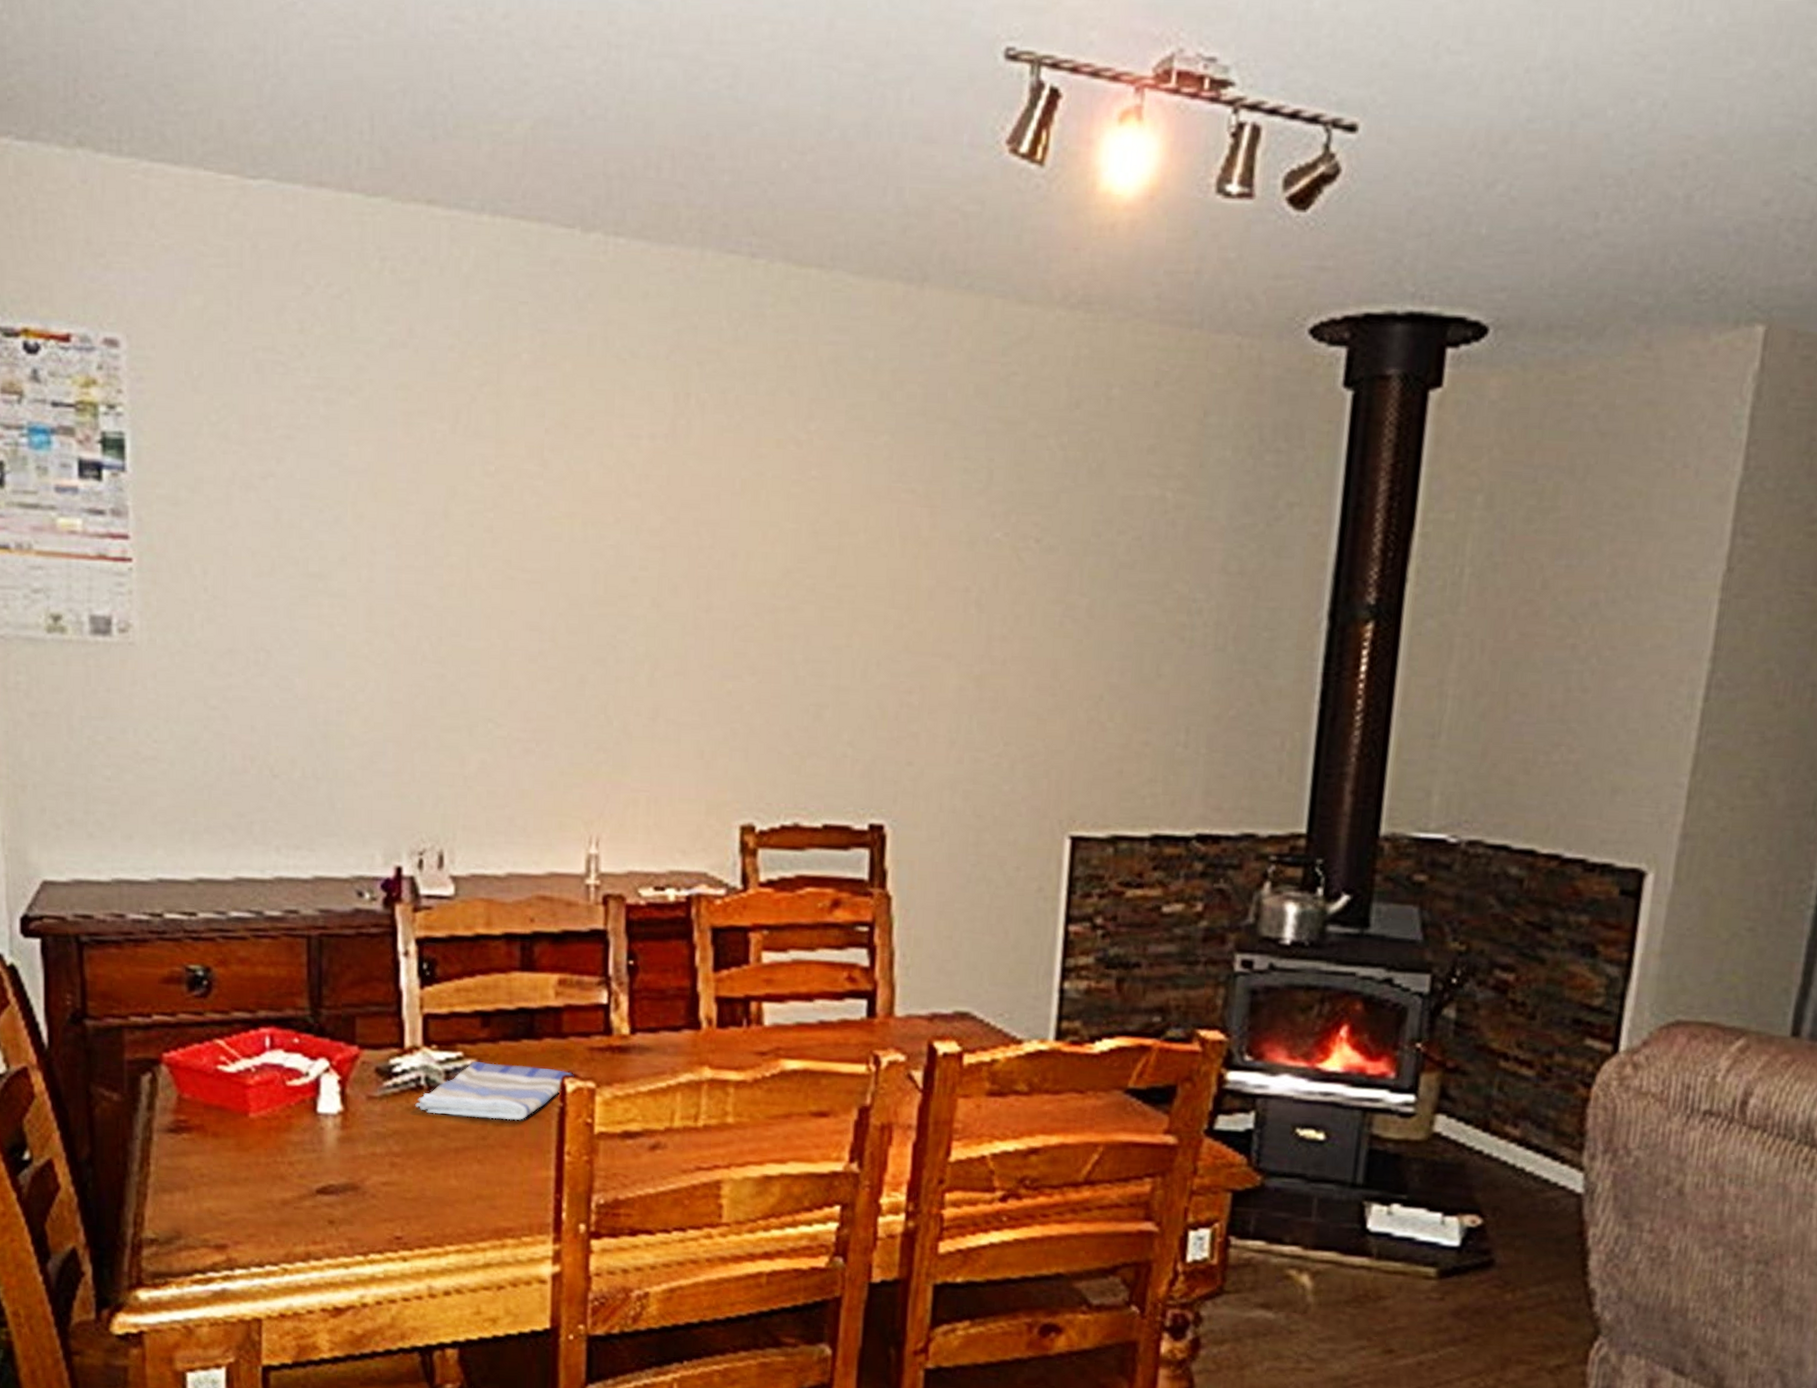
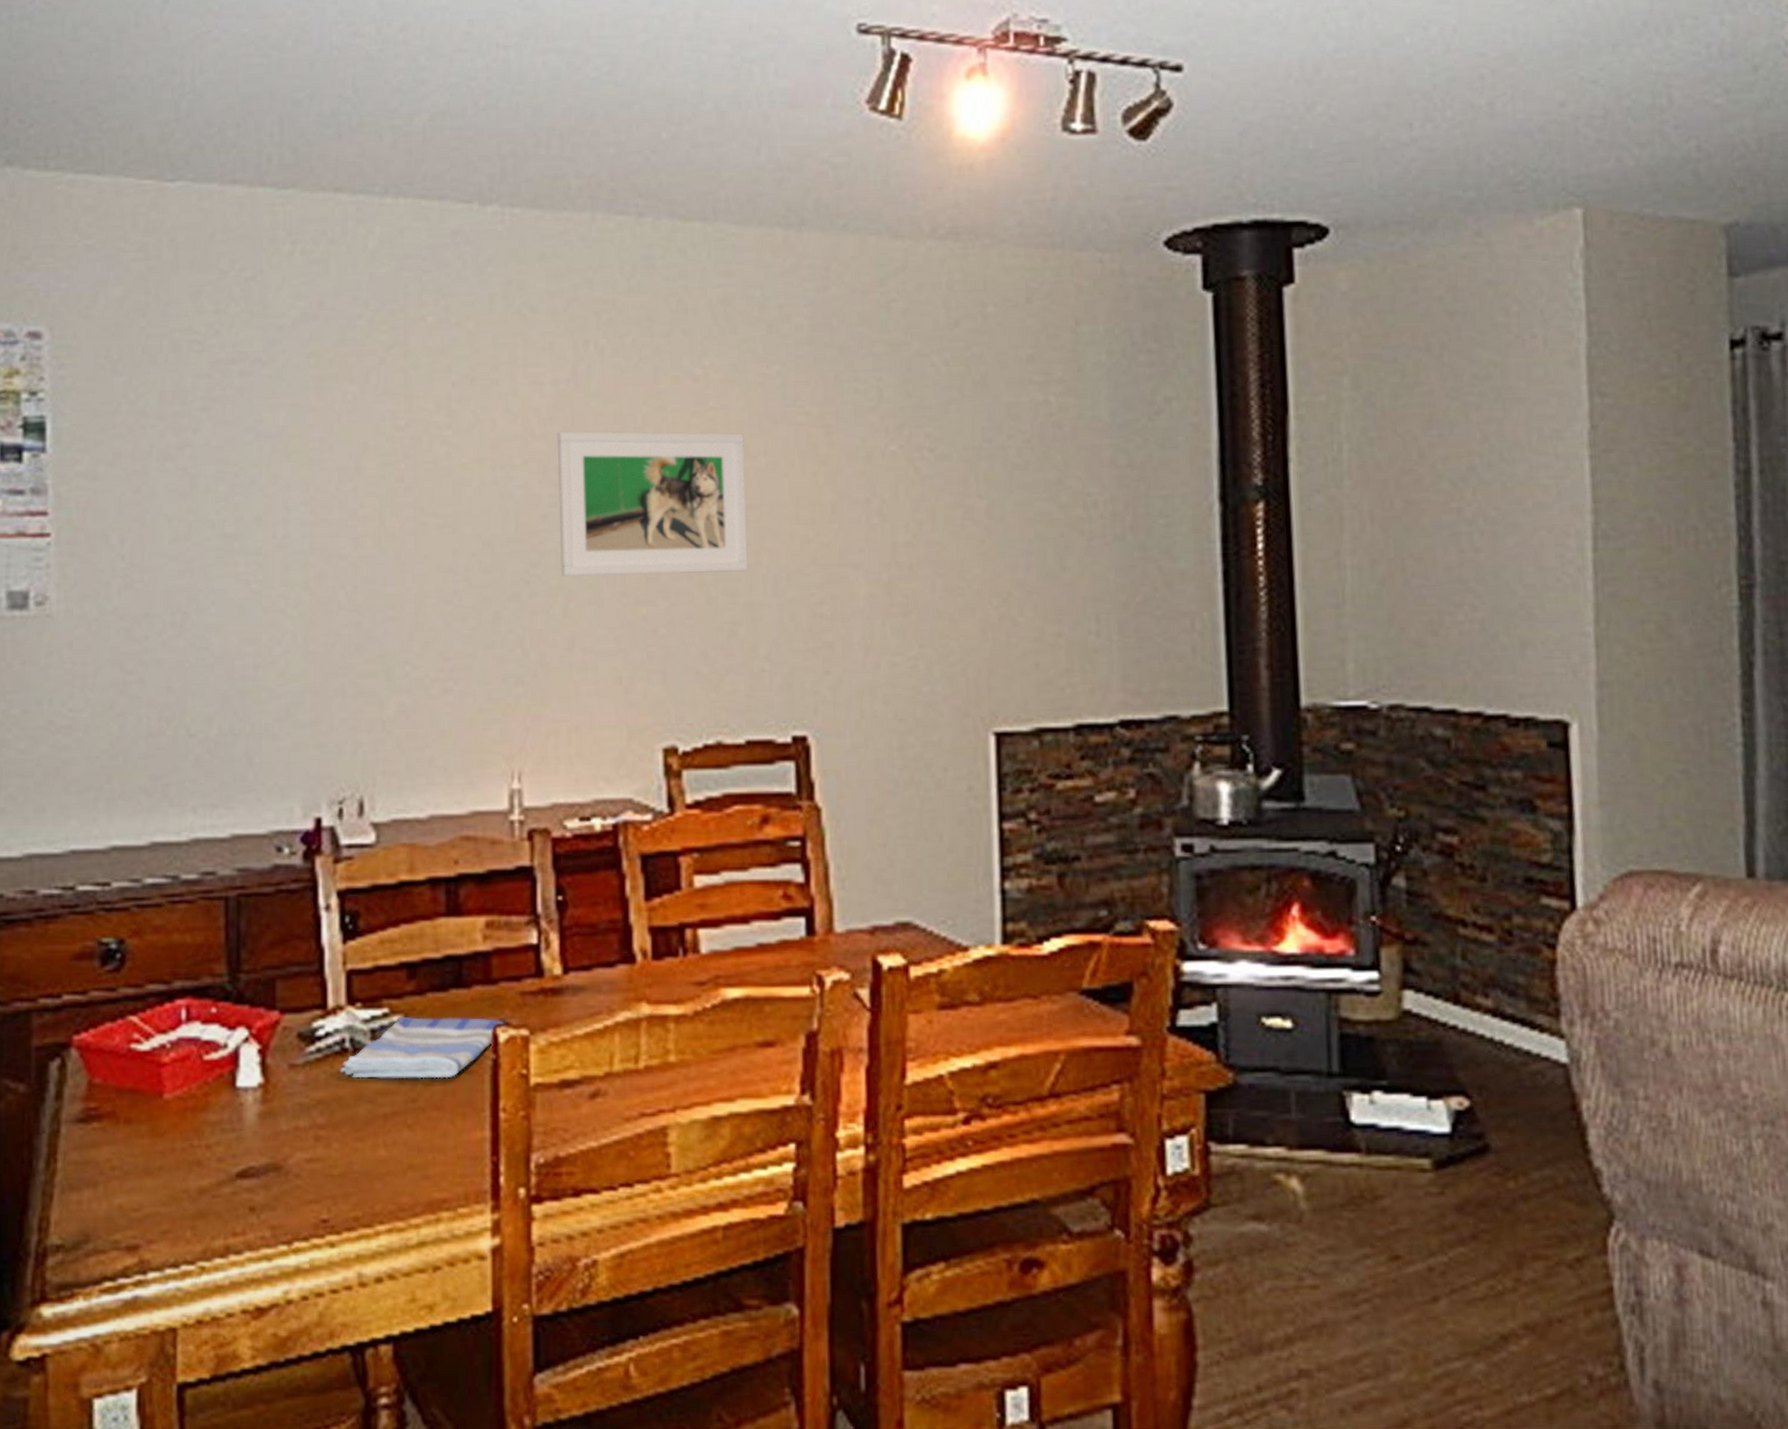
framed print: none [648,490,845,653] -> present [557,431,749,576]

